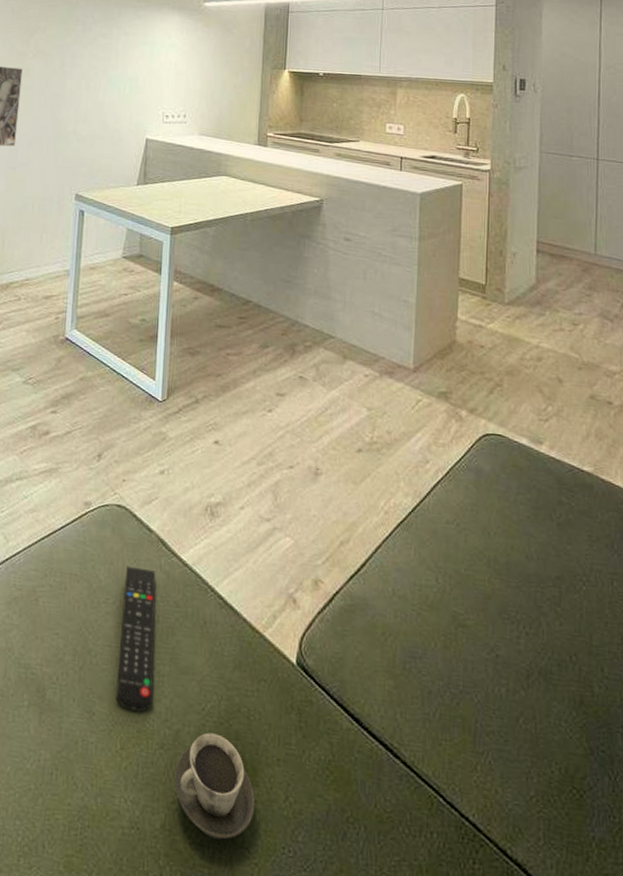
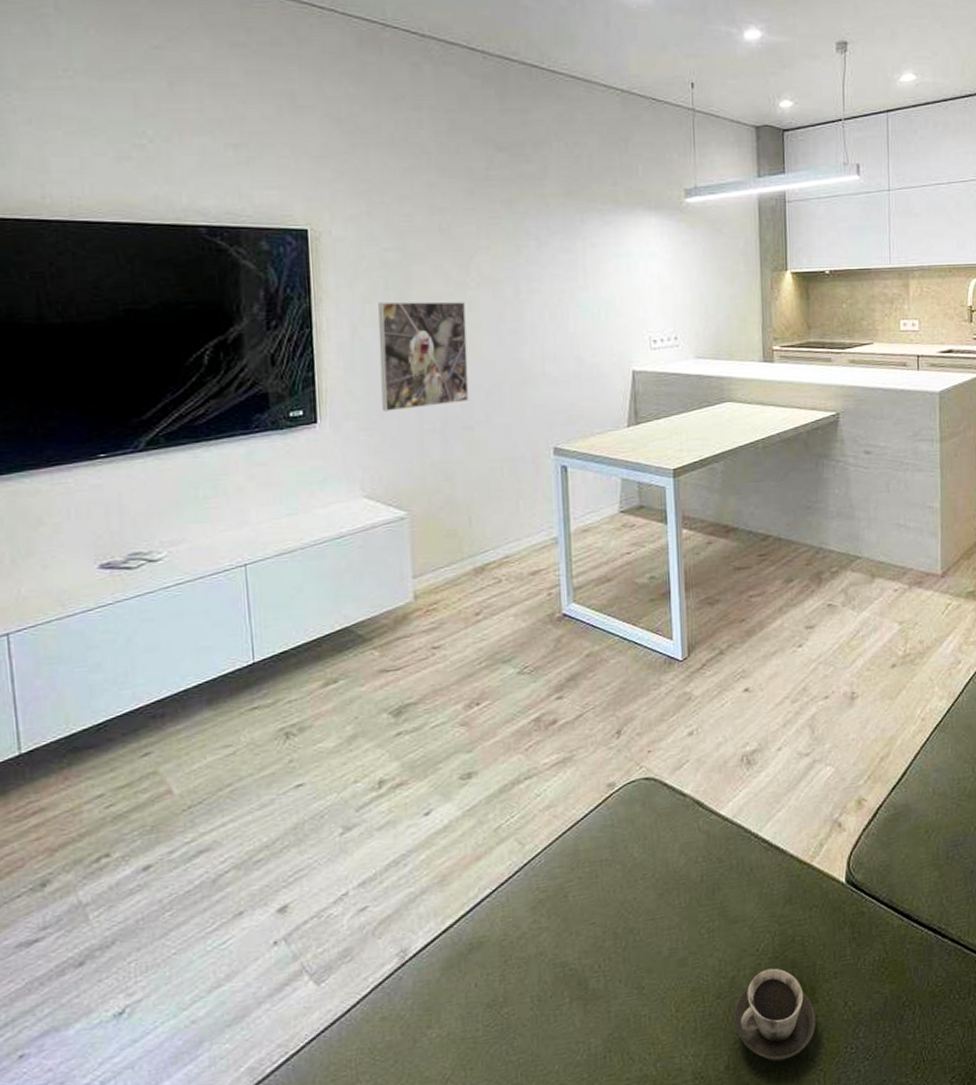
remote control: present [116,566,156,713] -> none [661,833,704,975]

